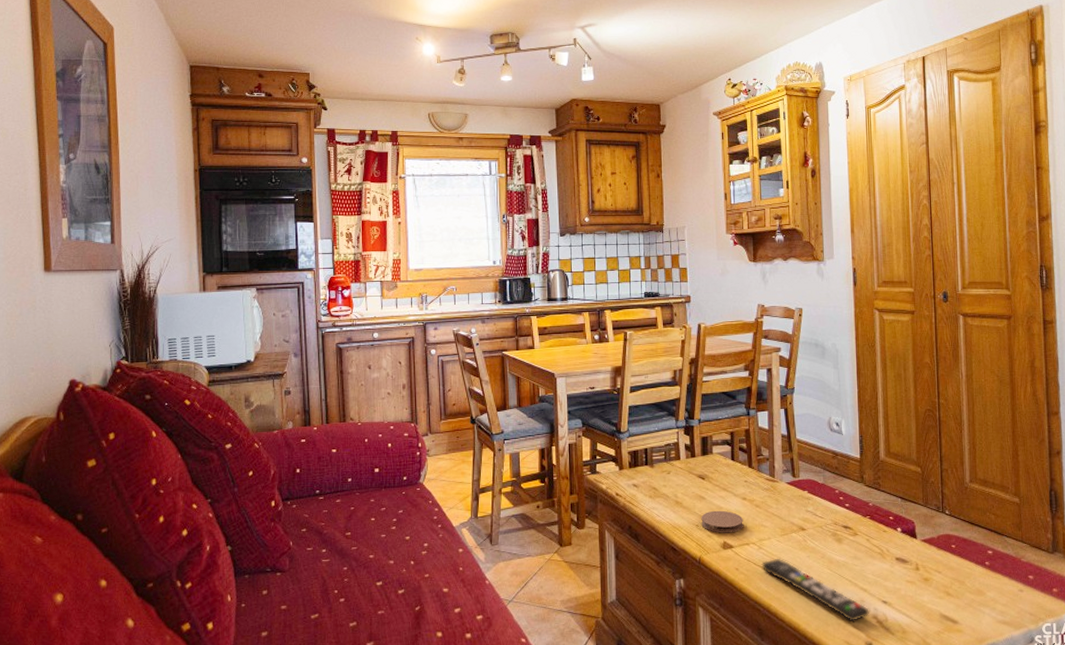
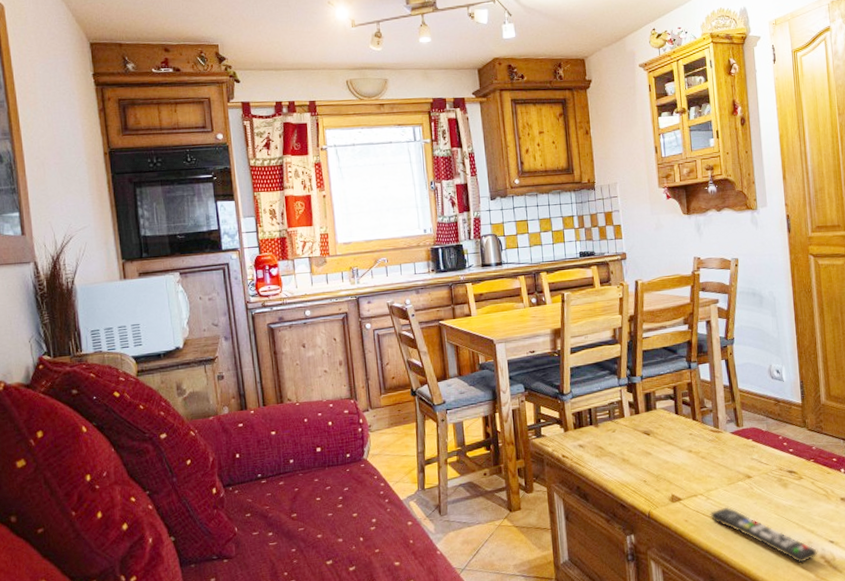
coaster: present [701,510,743,533] -> none [648,464,690,487]

